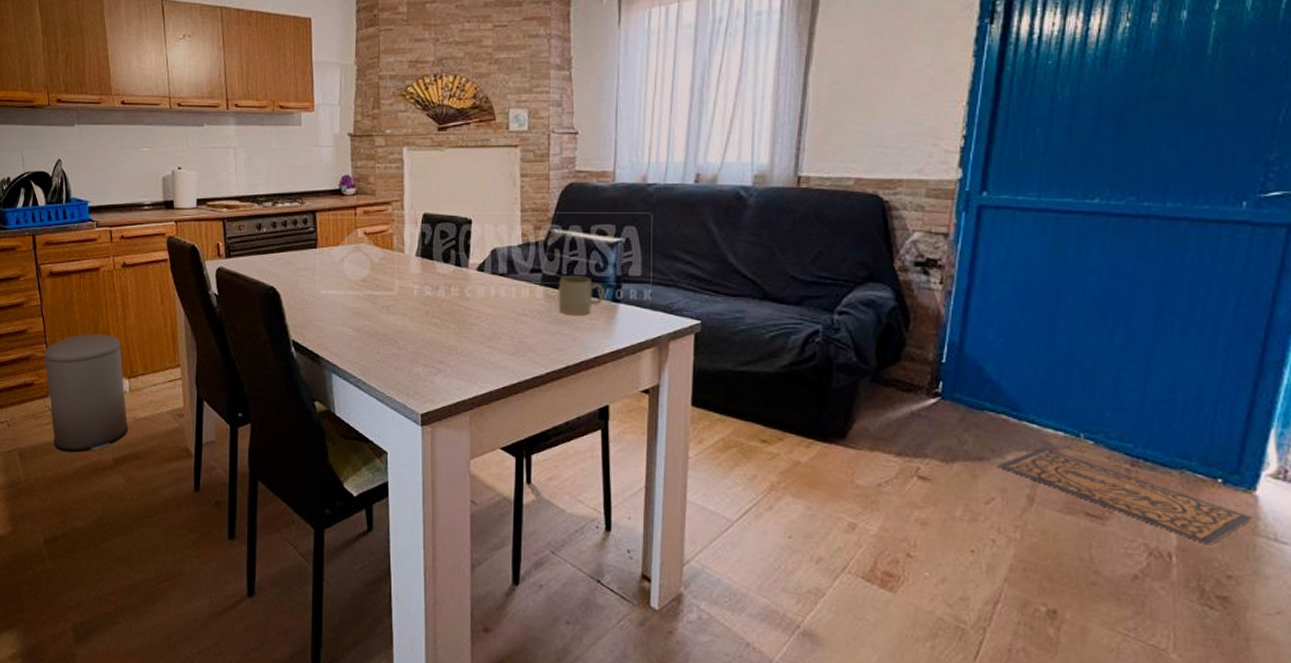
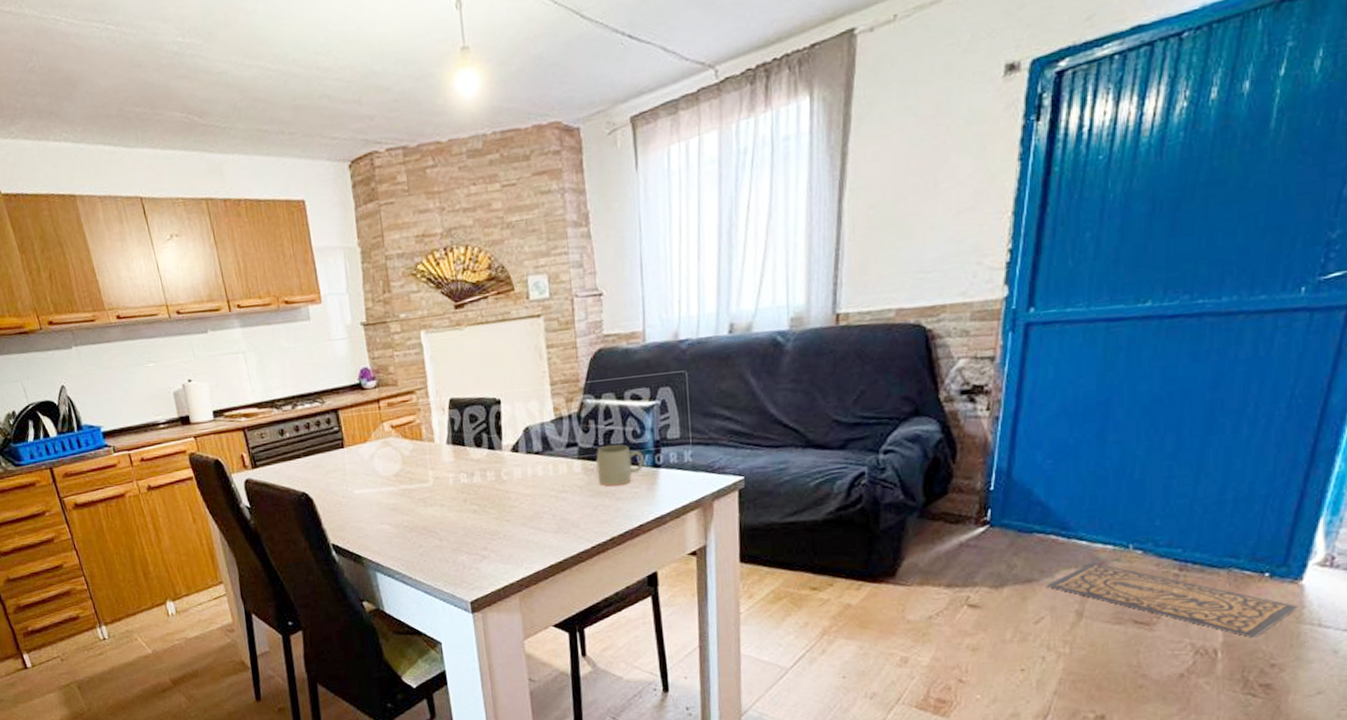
pedal bin: present [43,333,129,453] -> none [83,559,182,679]

